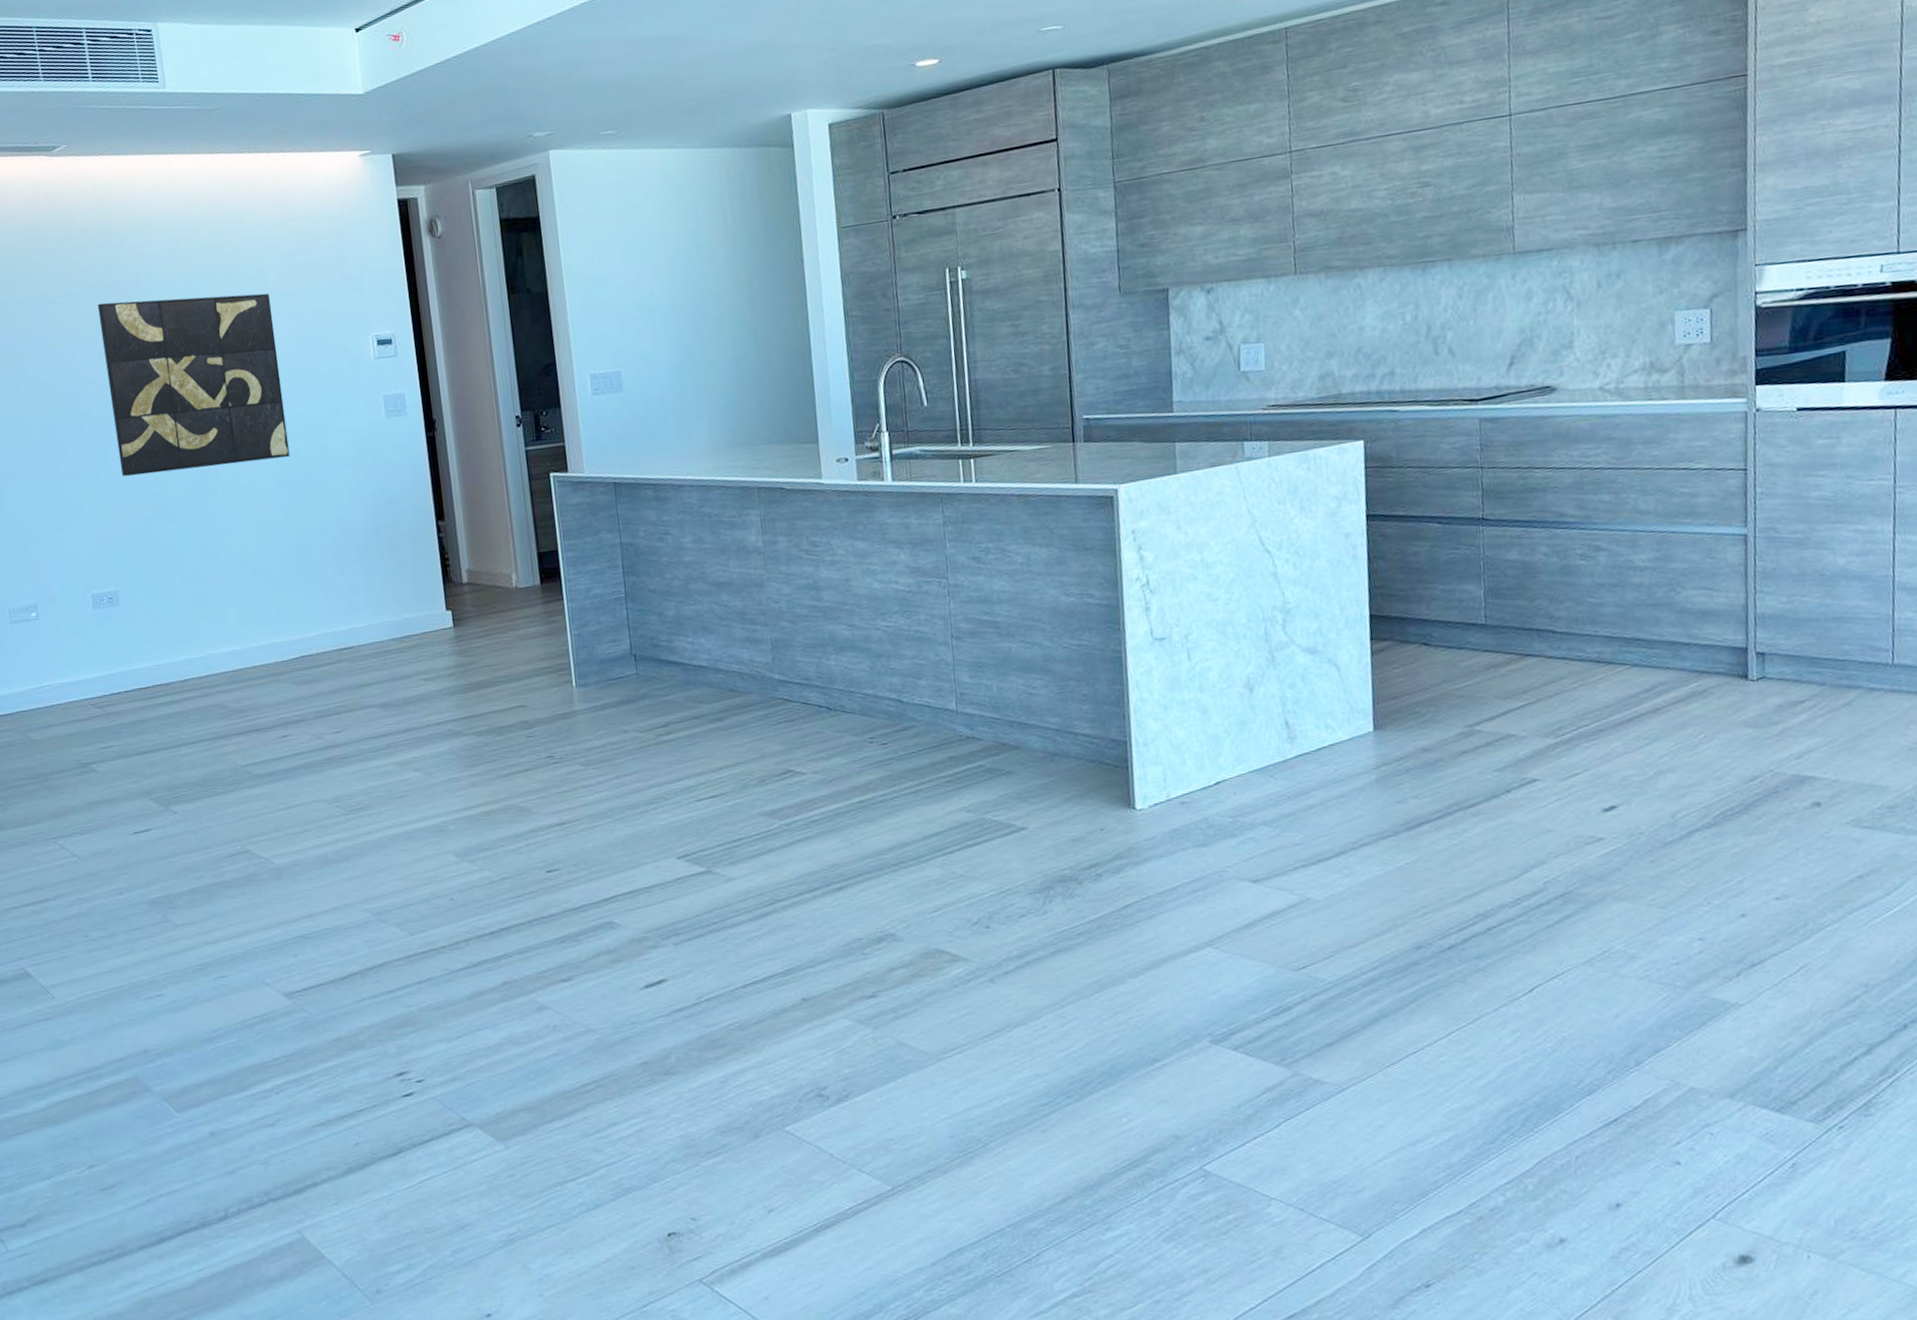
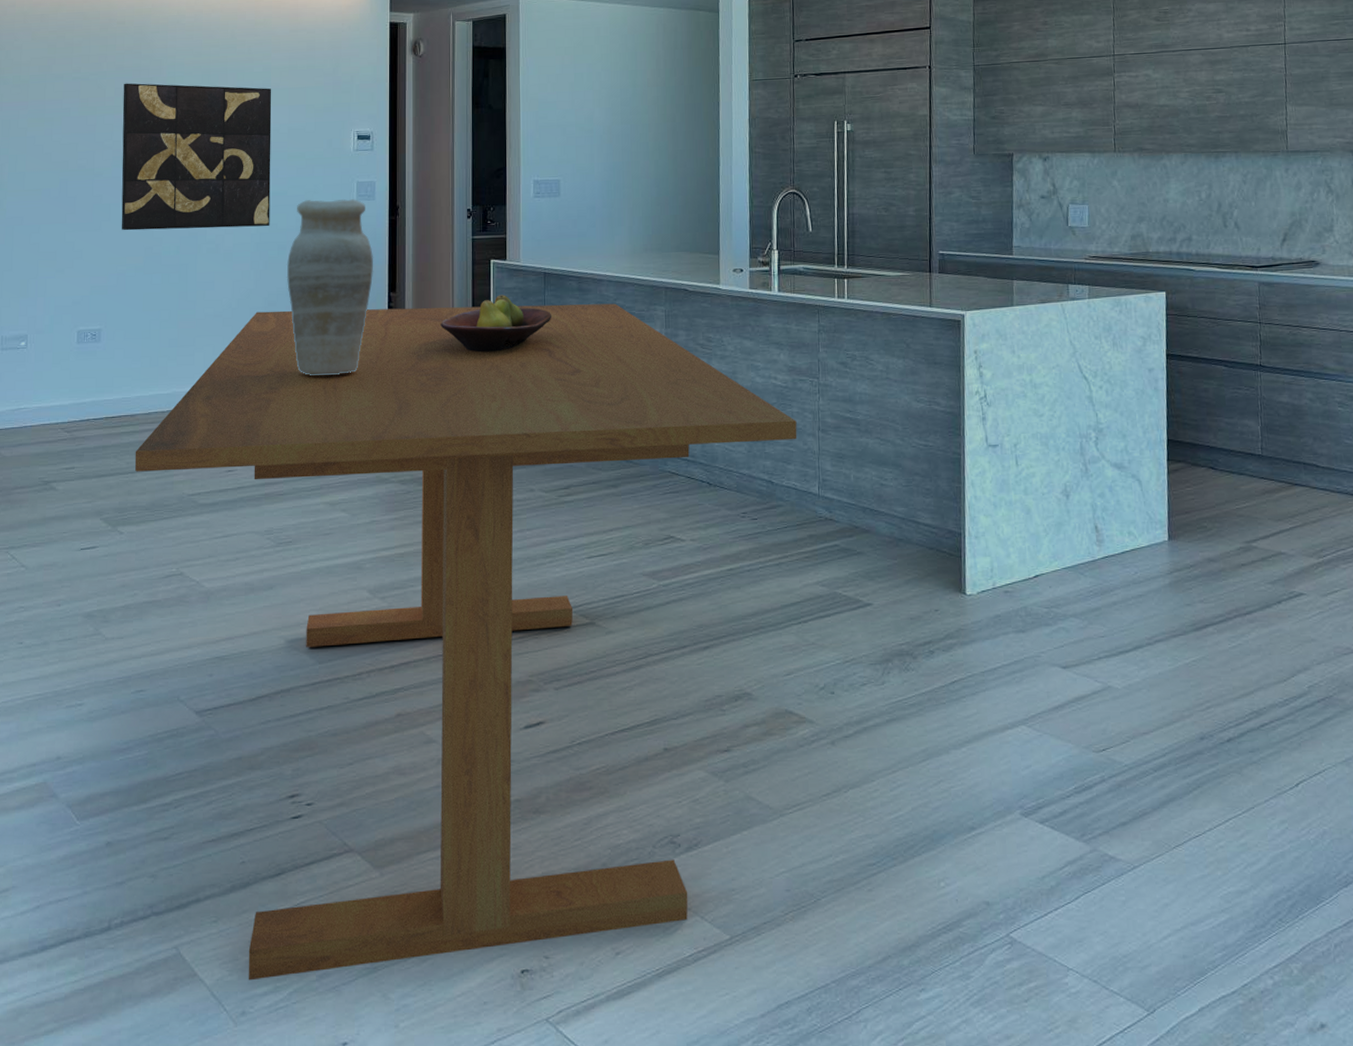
dining table: none [176,511,927,1260] -> present [134,303,797,981]
vase: none [315,416,417,624] -> present [286,199,374,376]
fruit bowl: none [500,512,629,582] -> present [440,295,552,353]

